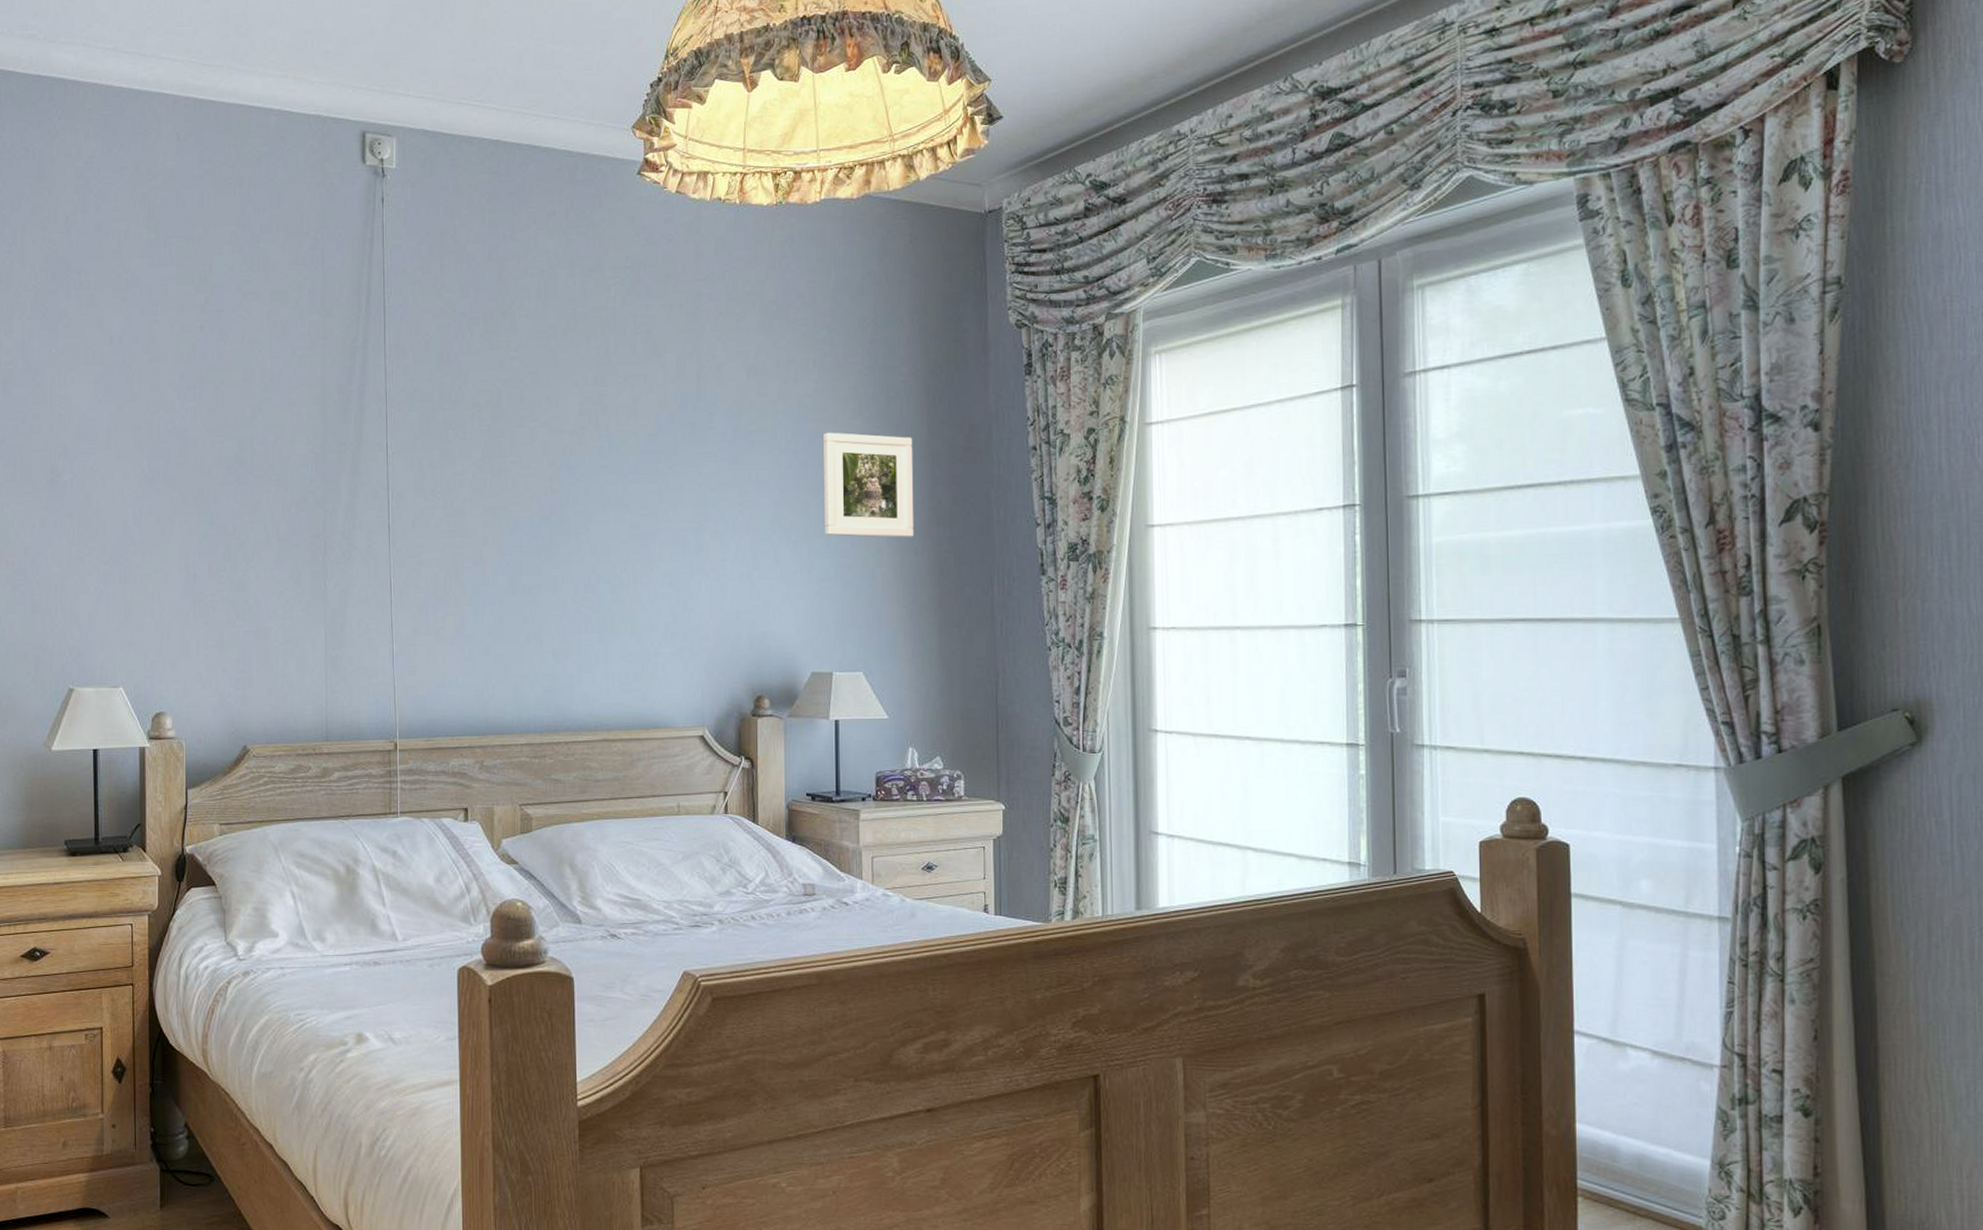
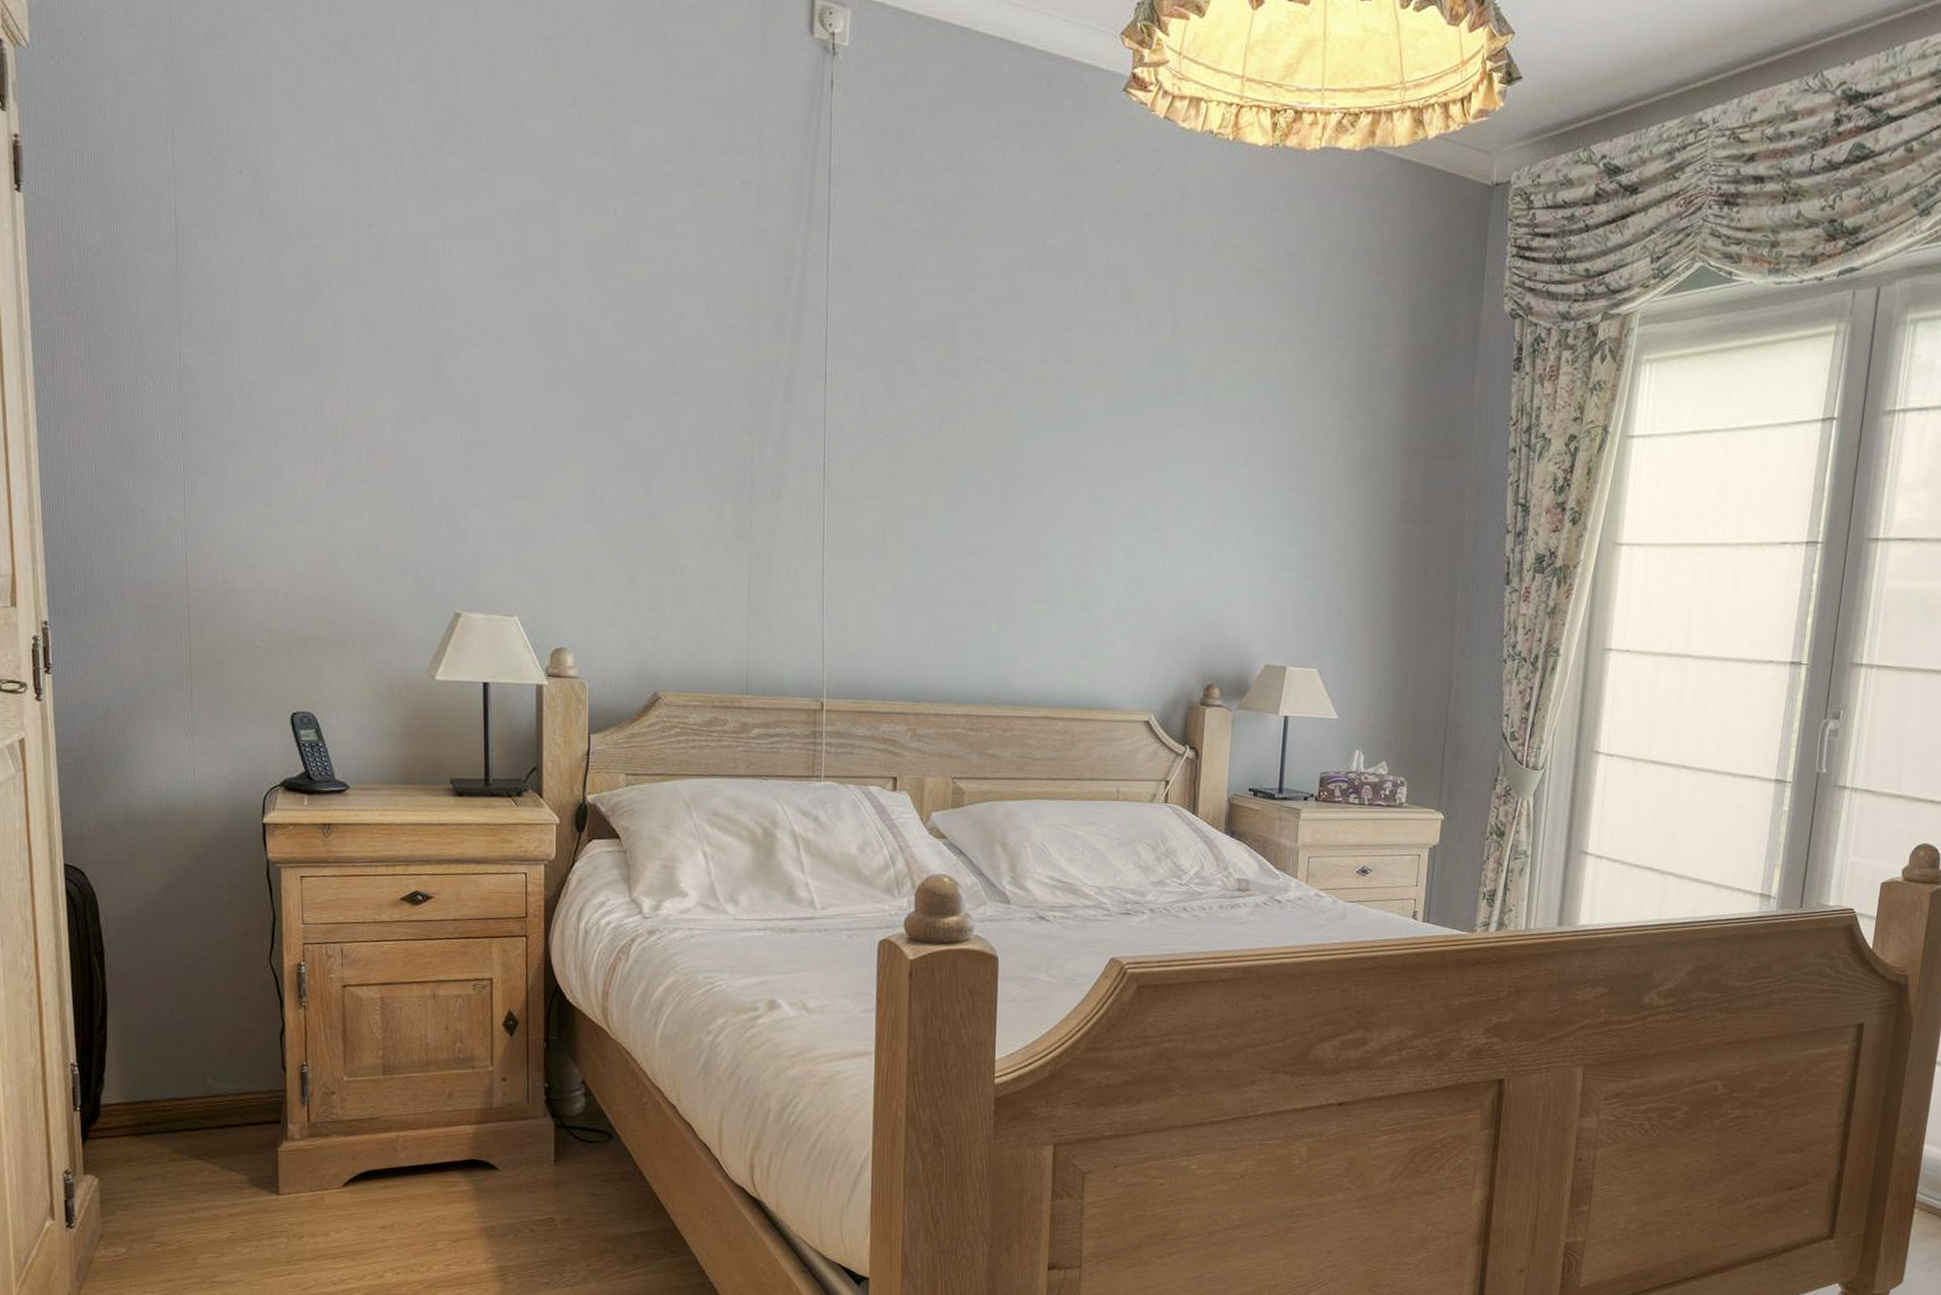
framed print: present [823,432,915,538] -> none [1292,410,1392,533]

